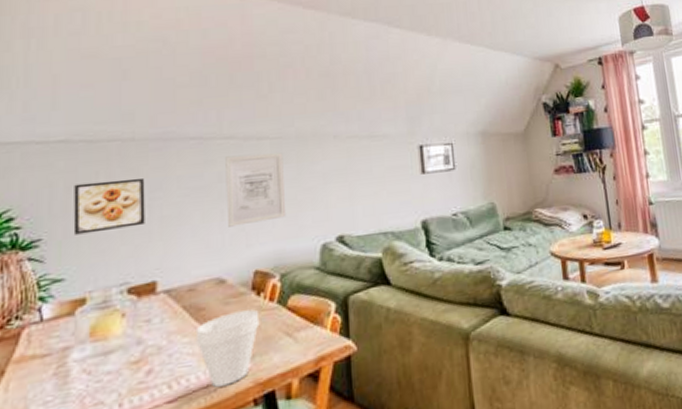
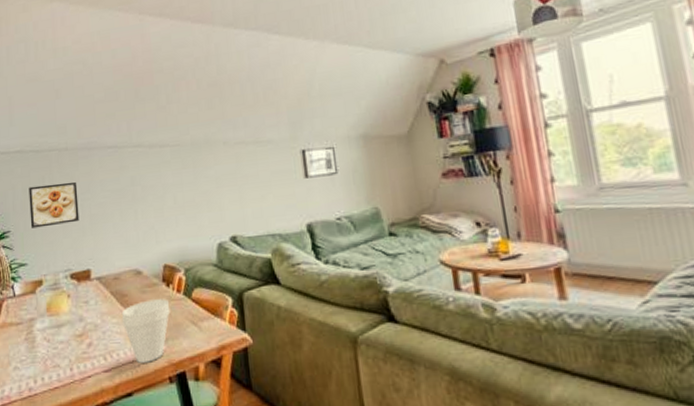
wall art: present [225,152,287,227] -> none [136,159,187,225]

